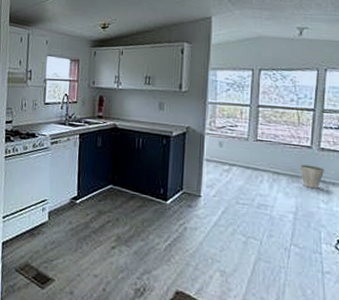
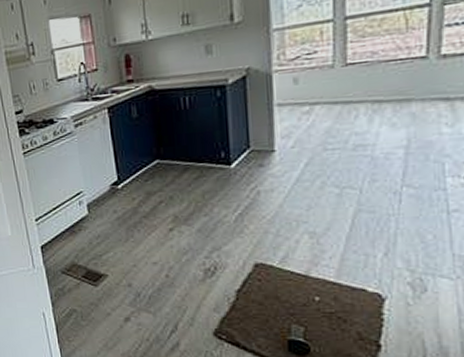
waste basket: present [301,164,325,189] -> none [412,80,449,112]

